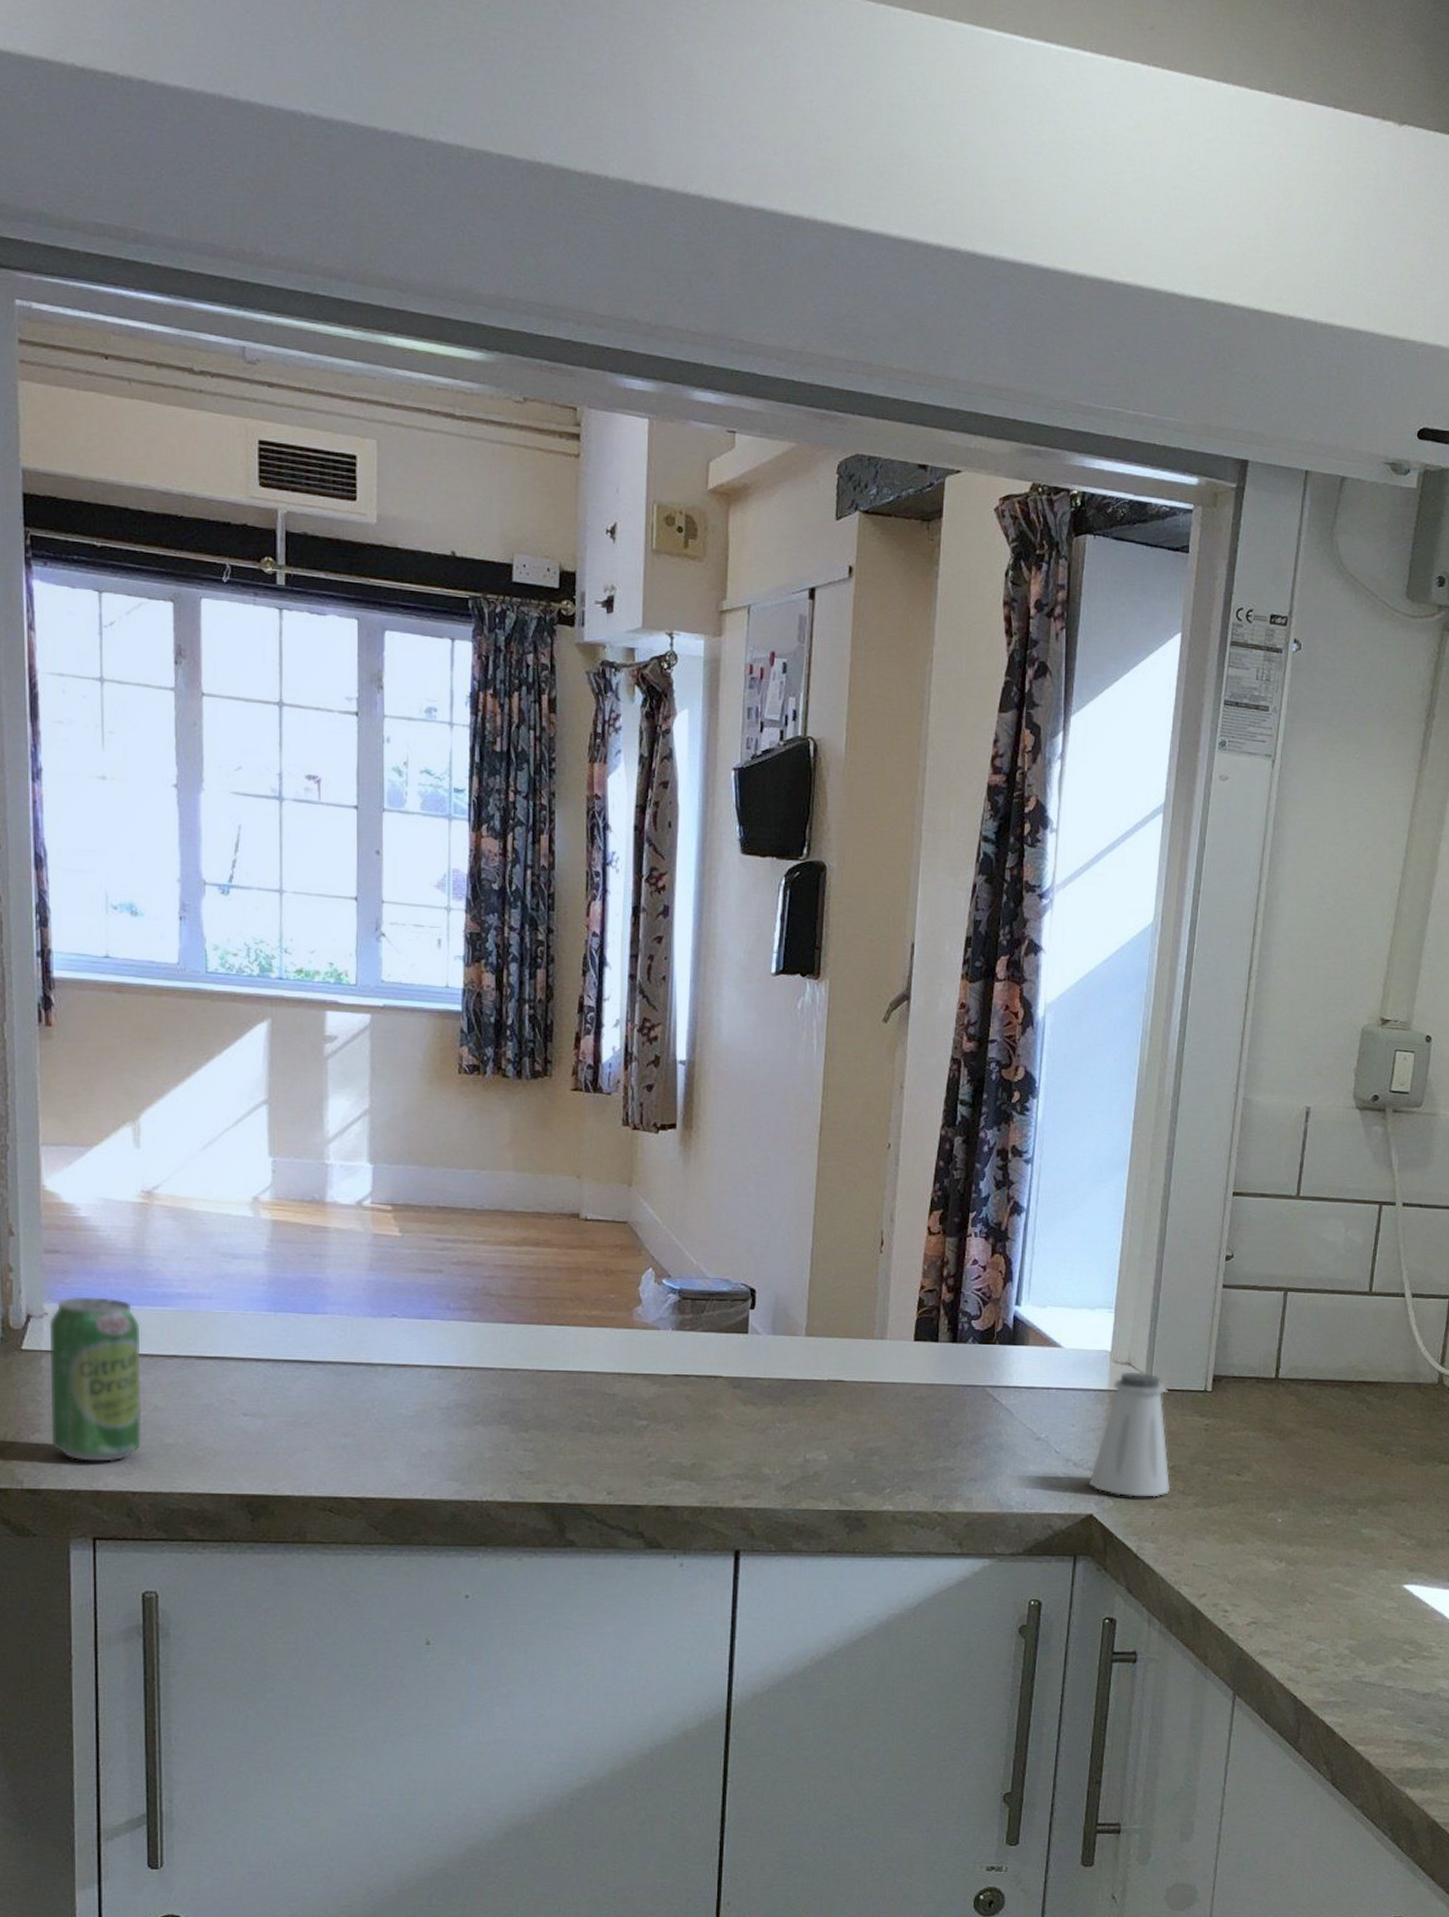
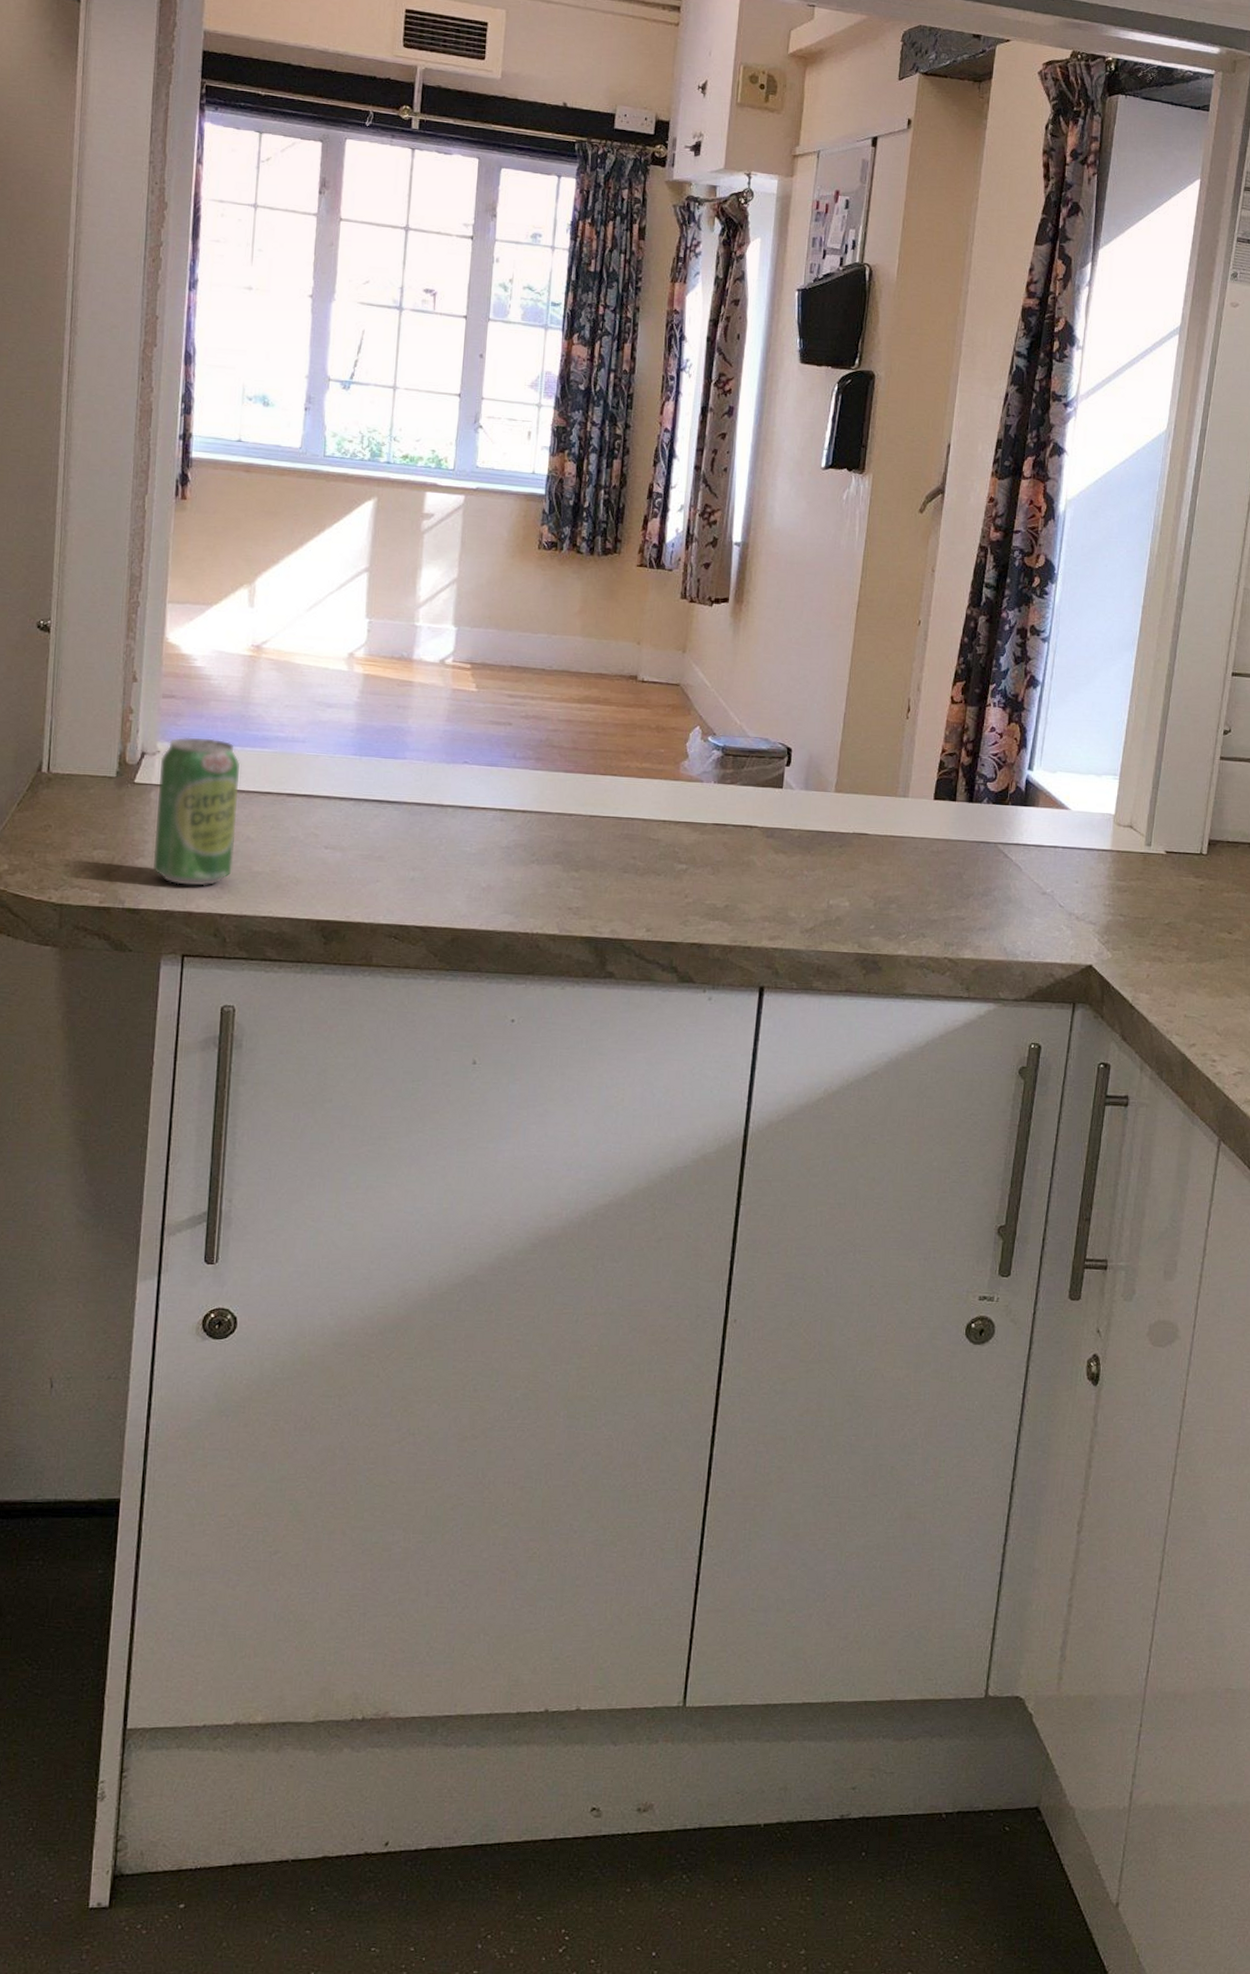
saltshaker: present [1088,1371,1171,1497] -> none [1089,833,1166,952]

